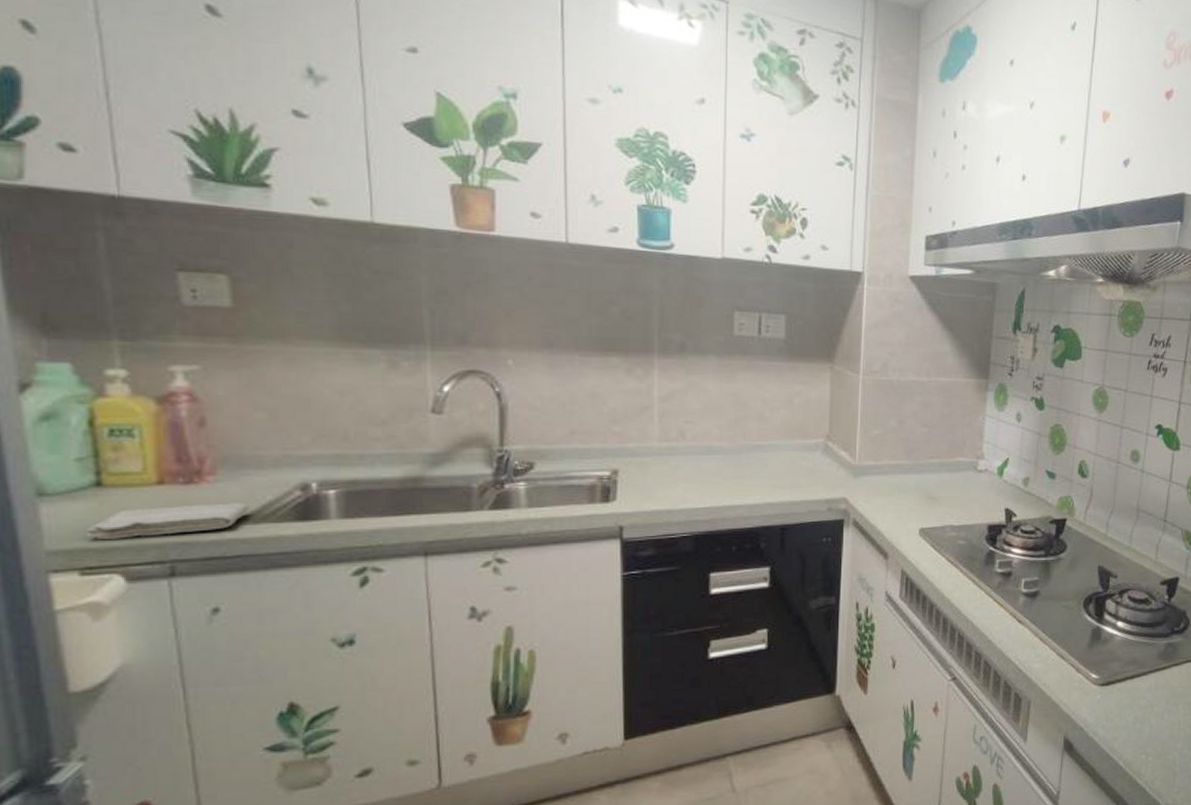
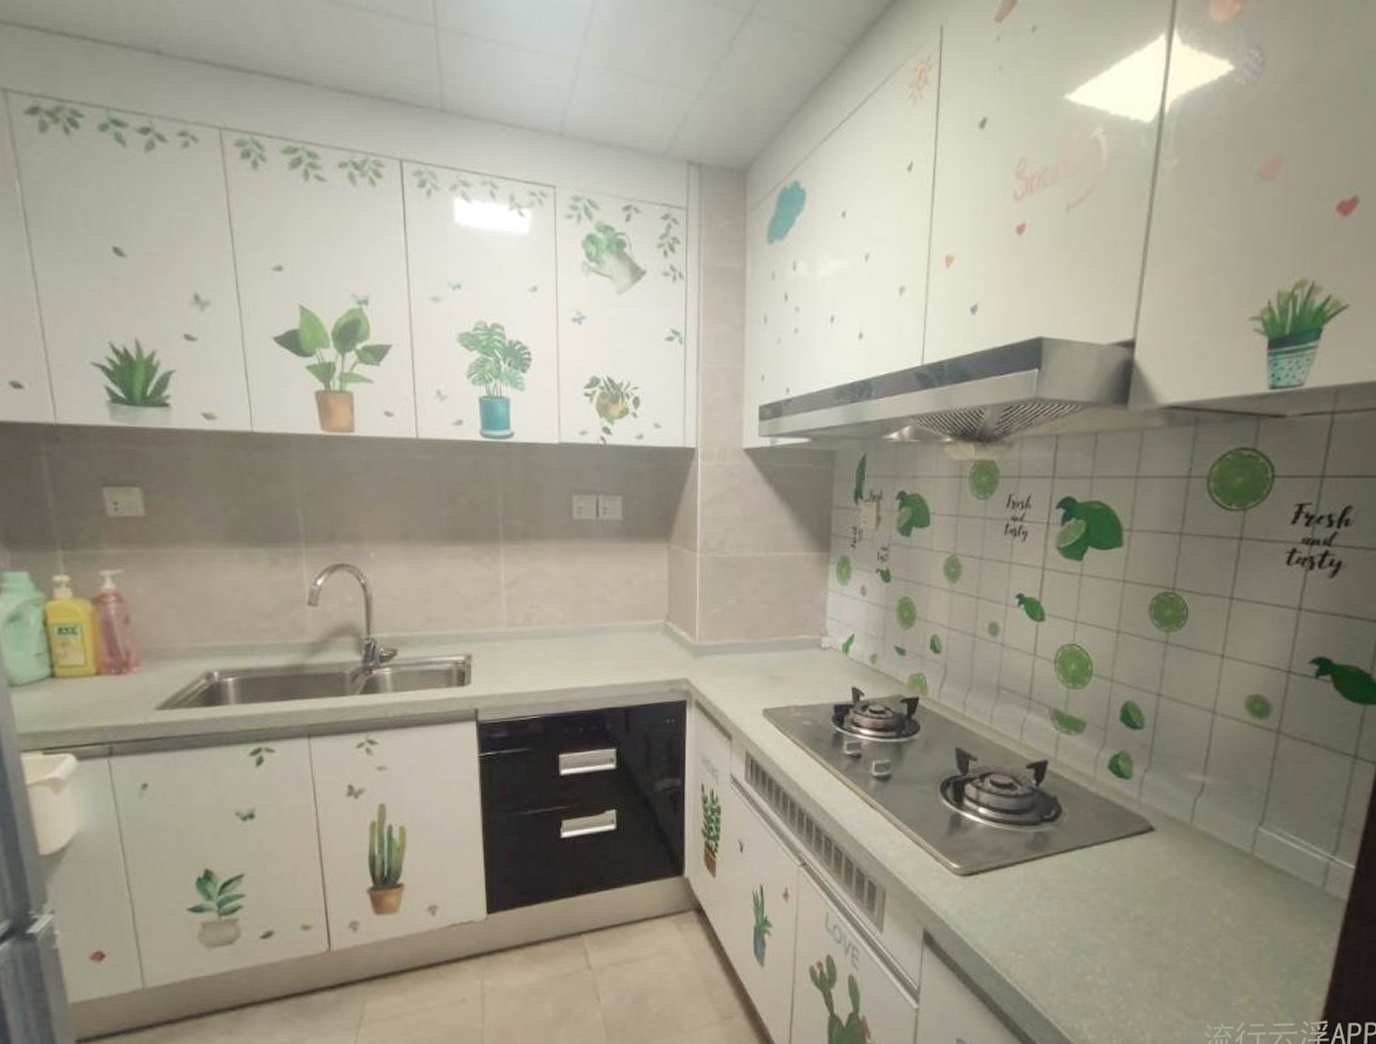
washcloth: present [86,503,249,539] -> none [46,691,166,723]

